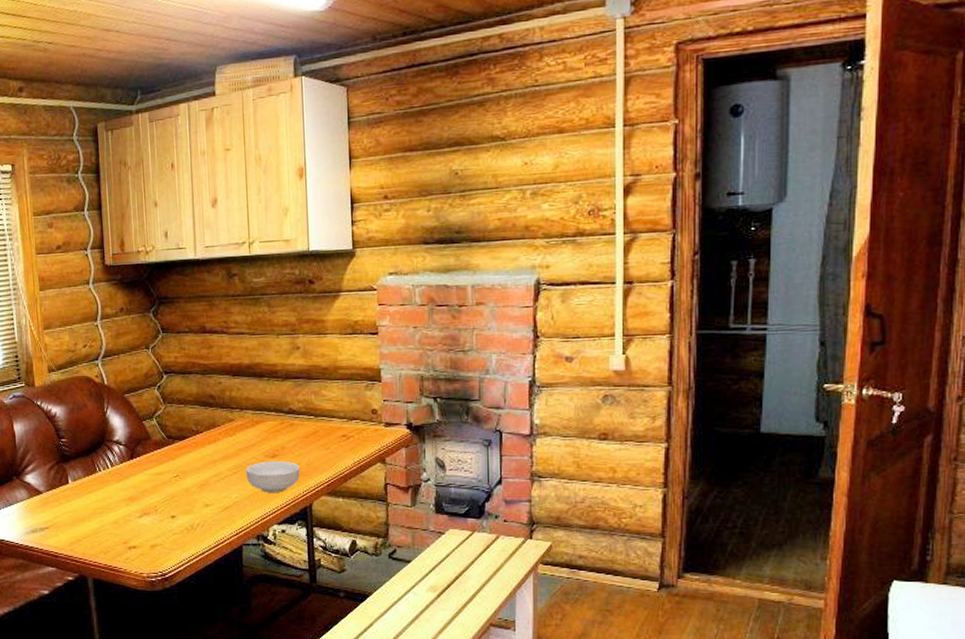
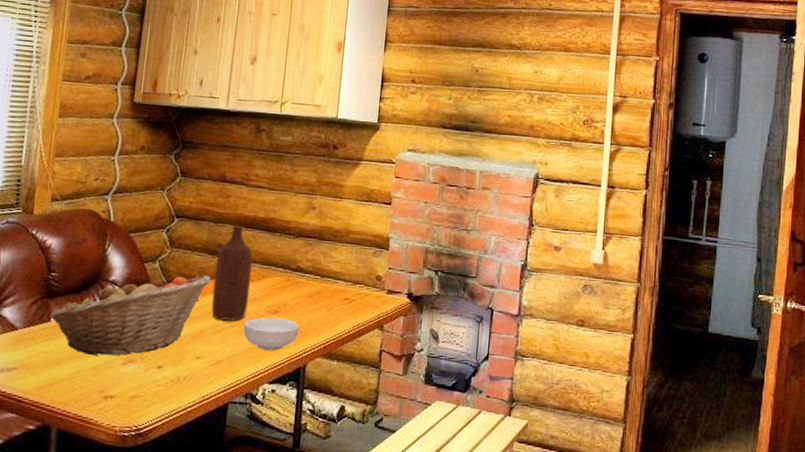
fruit basket: none [67,426,207,512] -> present [49,274,211,356]
bottle: none [209,374,247,469] -> present [211,225,253,322]

